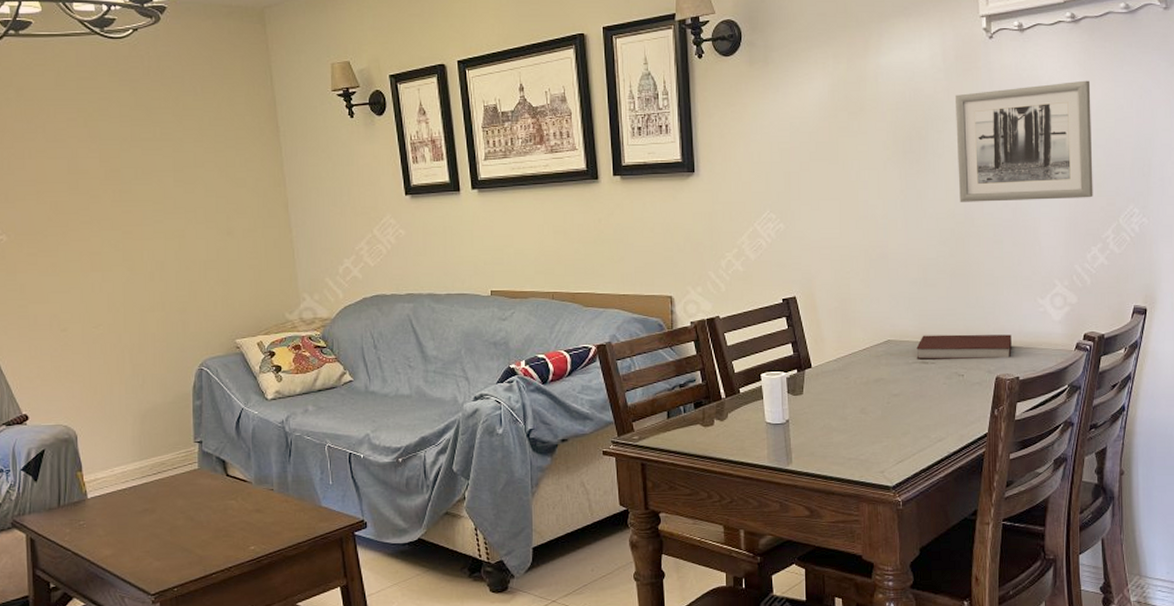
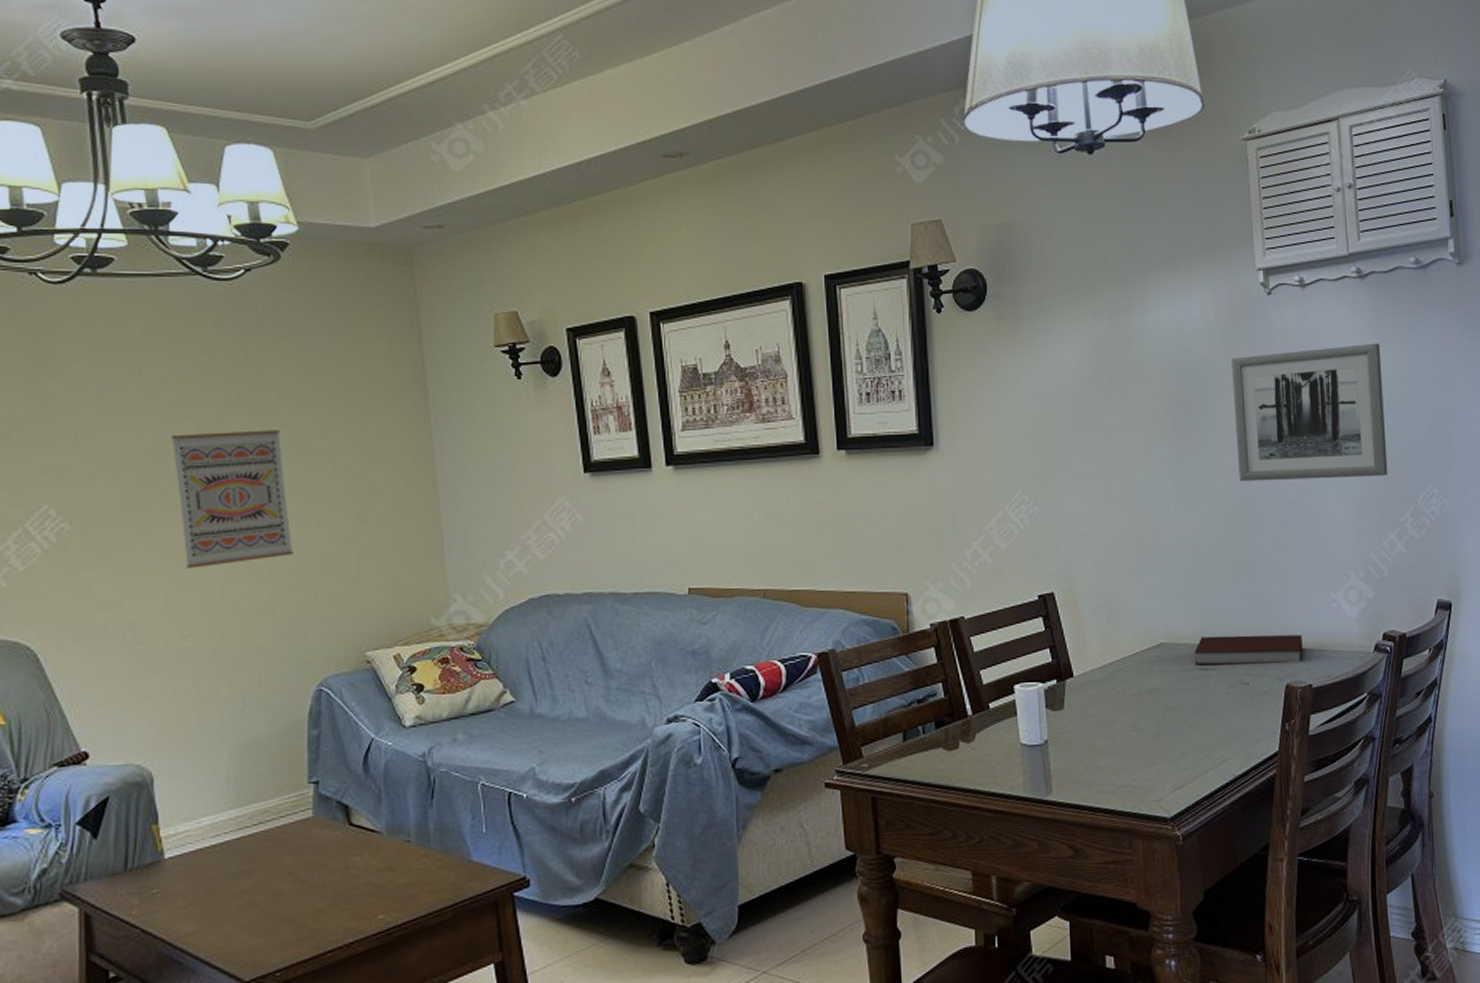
wall art: none [81,161,178,272] -> present [171,430,294,569]

